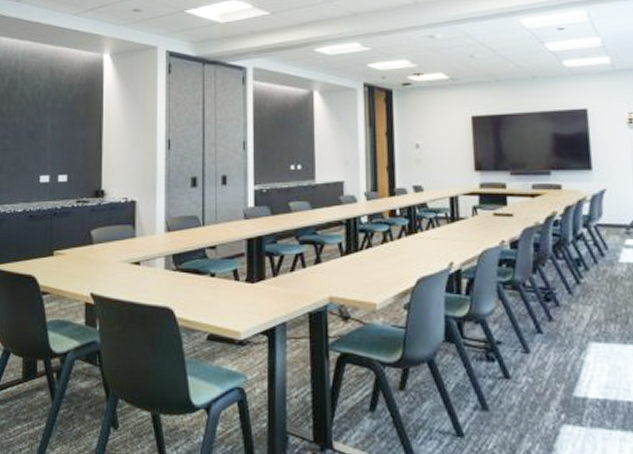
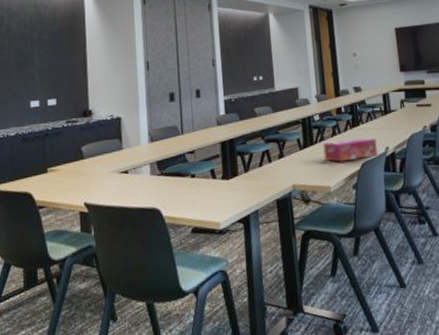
tissue box: none [370,248,440,275] -> present [323,137,379,162]

